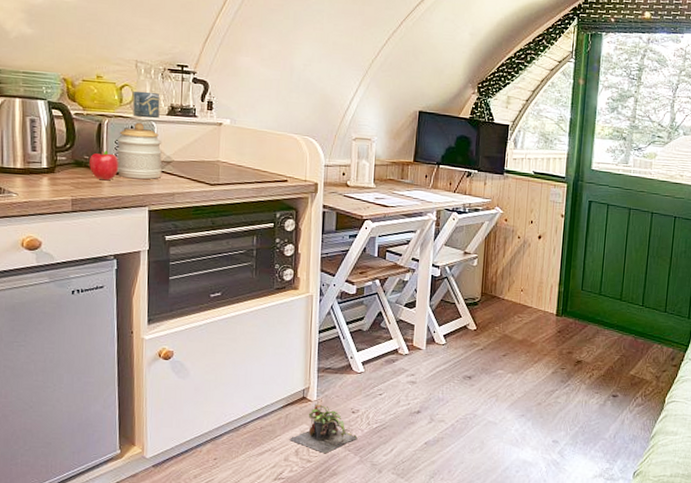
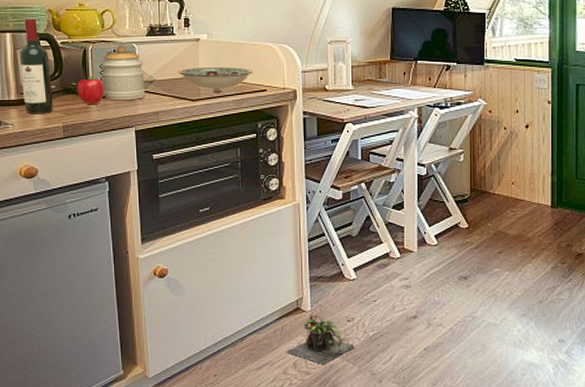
wine bottle: none [28,85,63,185] -> present [19,19,54,114]
cup: present [132,91,160,119] -> none [113,14,140,41]
bowl: none [197,152,276,179] -> present [178,66,254,92]

